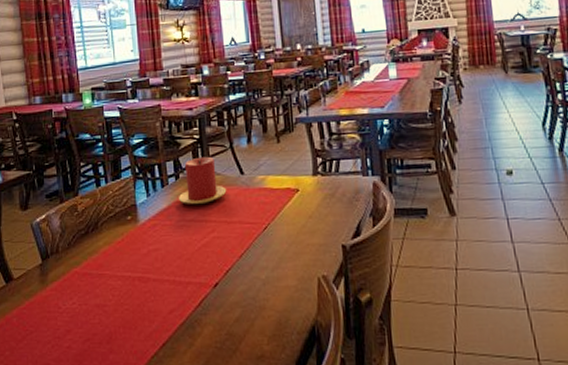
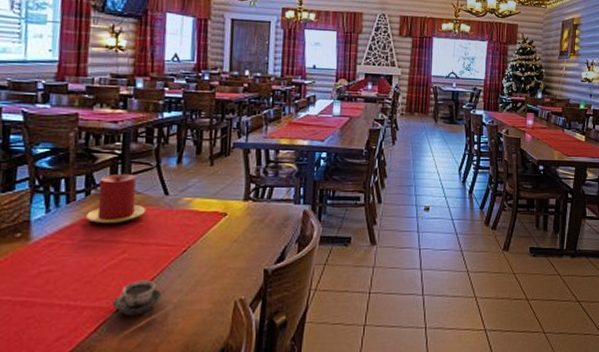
cup: none [210,257,252,292] -> present [112,280,163,317]

